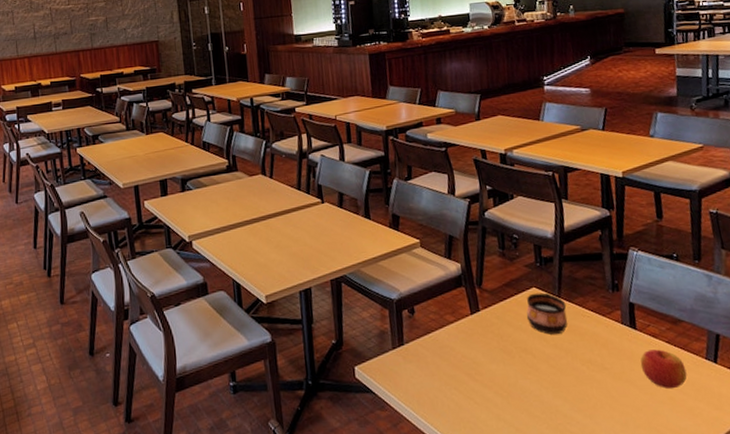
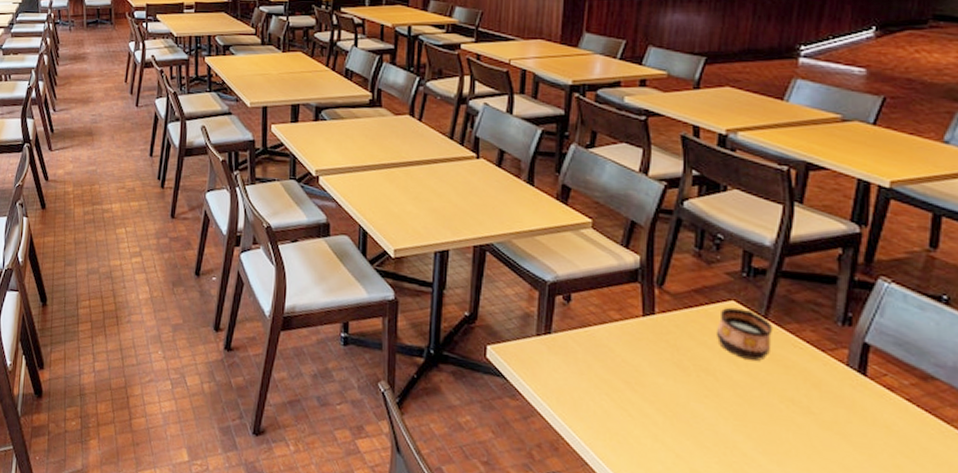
apple: present [640,349,687,389] -> none [862,403,927,456]

